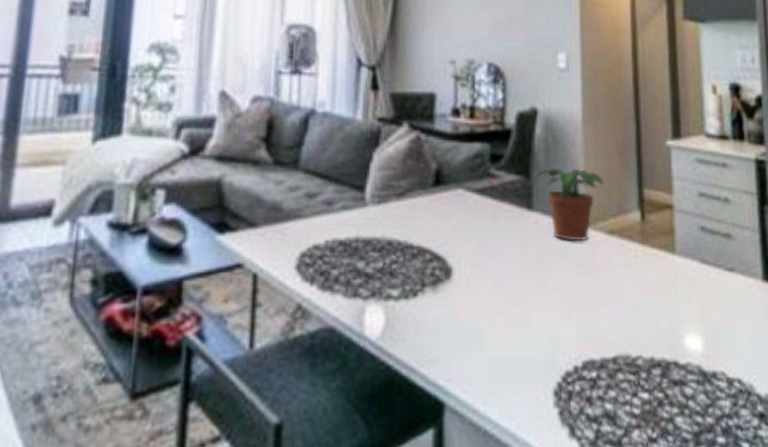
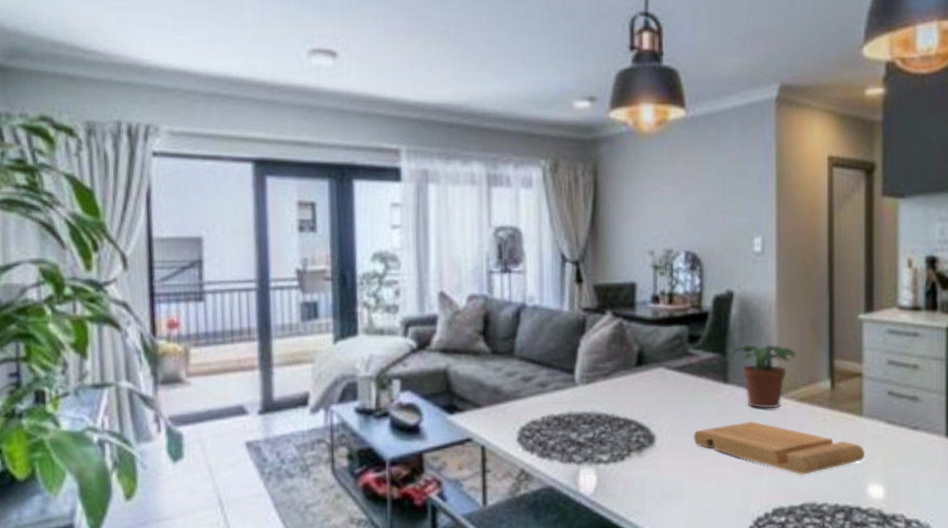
cutting board: none [494,254,681,321] -> present [693,420,866,475]

